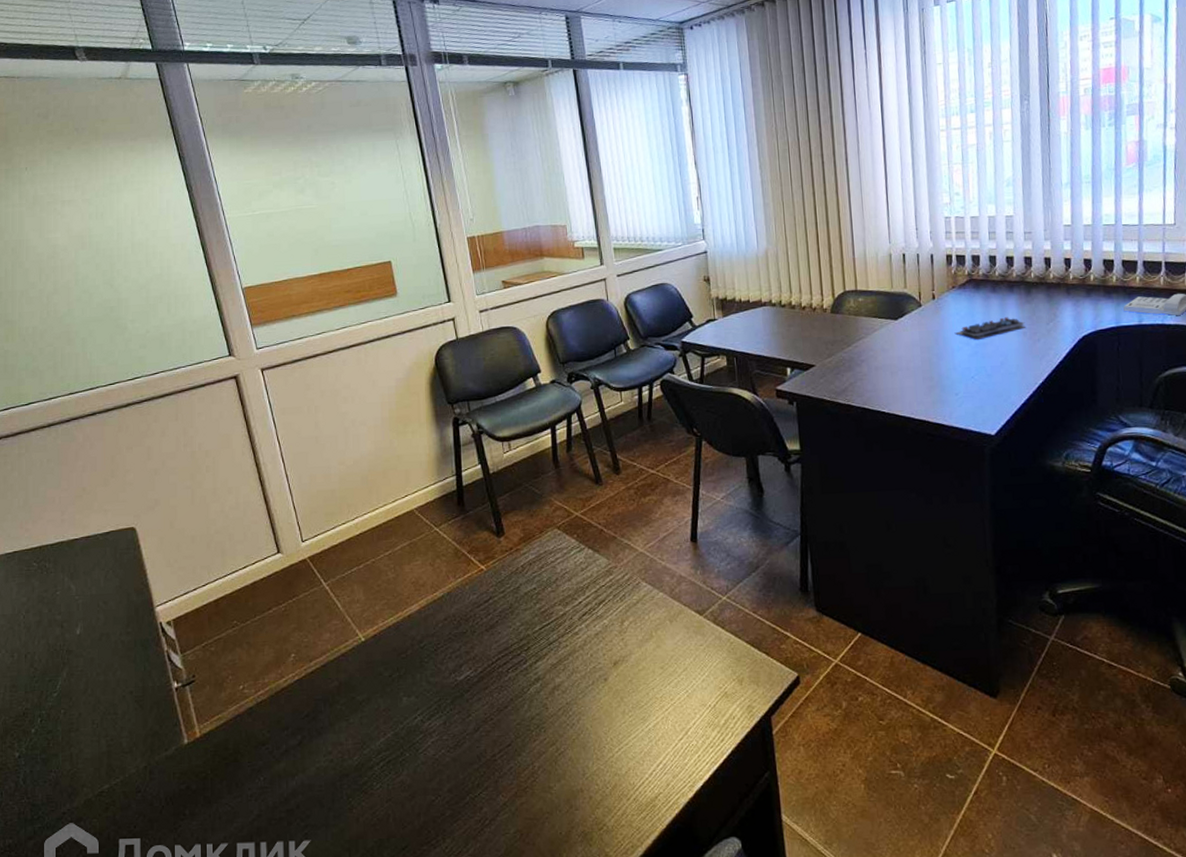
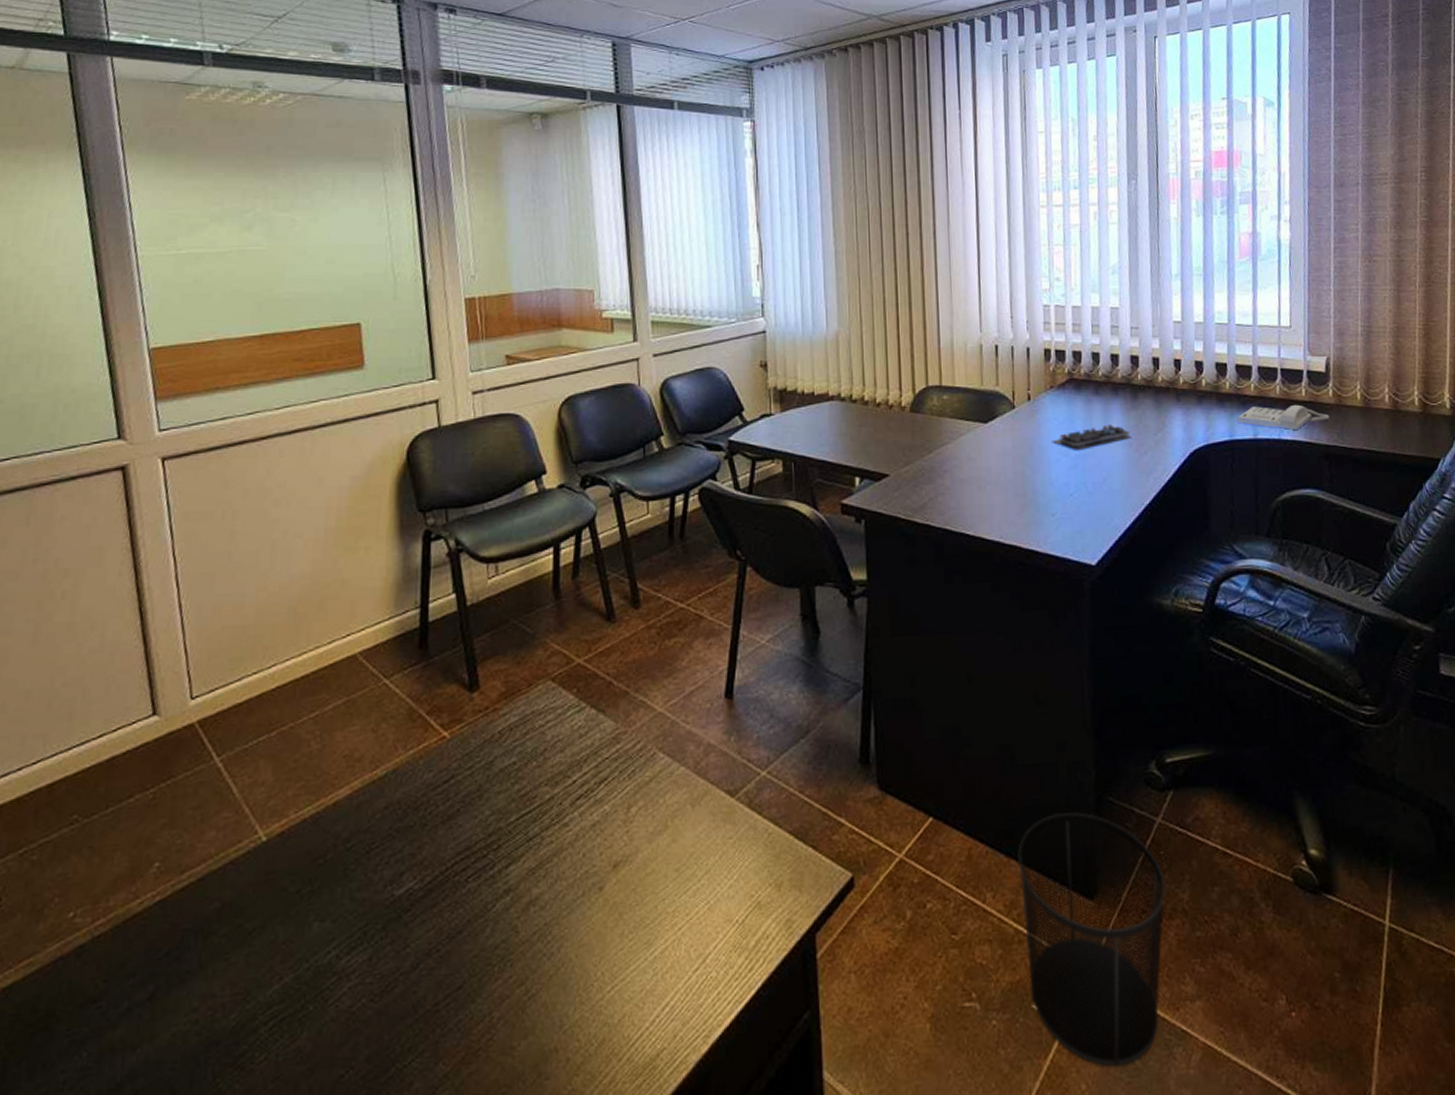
waste bin: none [932,631,1058,823] -> present [1018,812,1166,1067]

